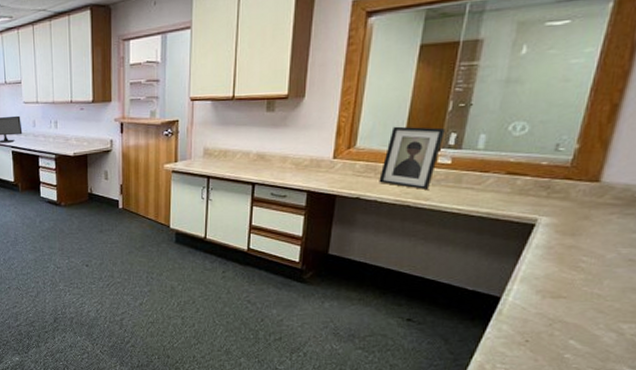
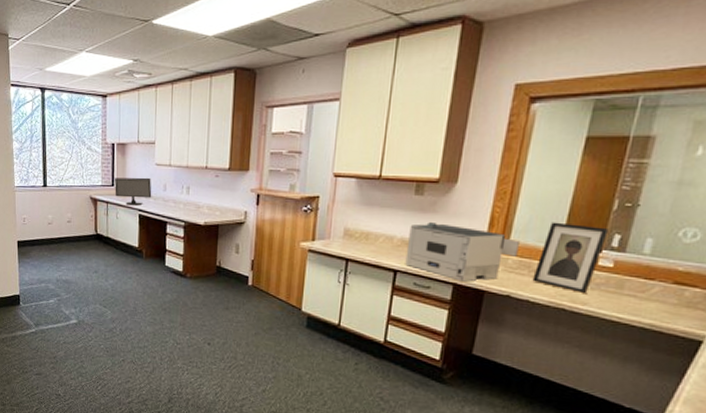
printer: none [262,136,365,188] -> present [405,222,520,282]

